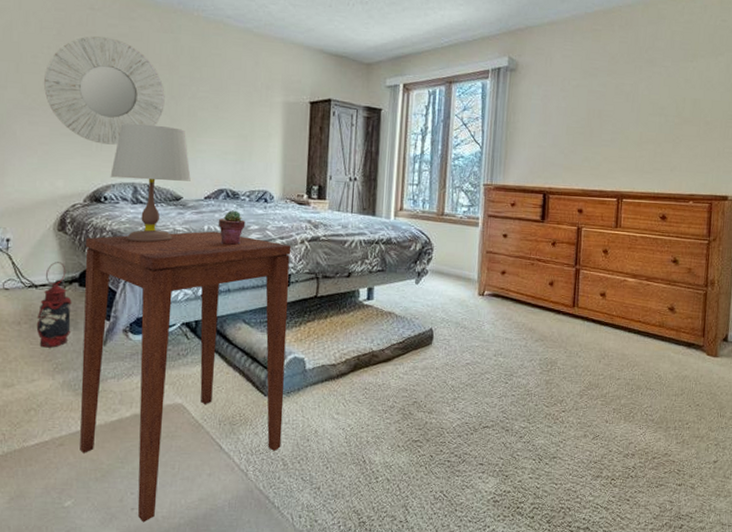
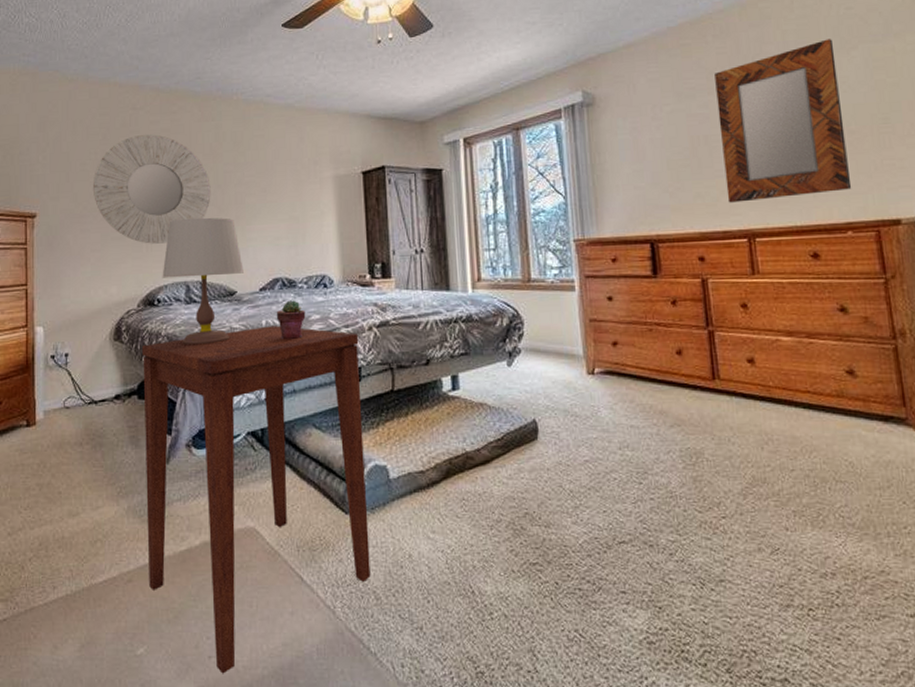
lantern: present [36,262,72,348] -> none [98,374,132,470]
home mirror: none [607,43,707,169] -> present [714,39,852,203]

